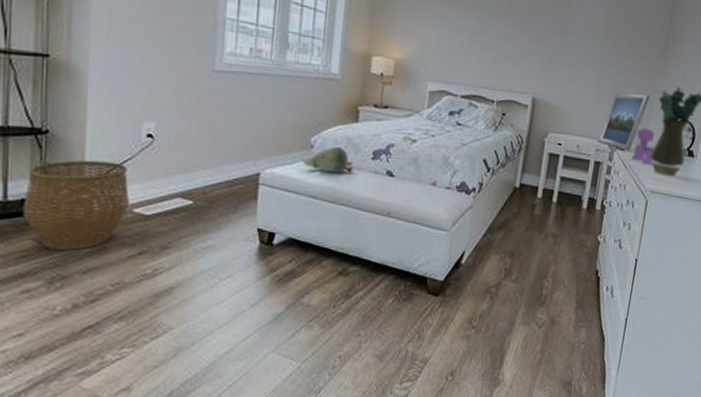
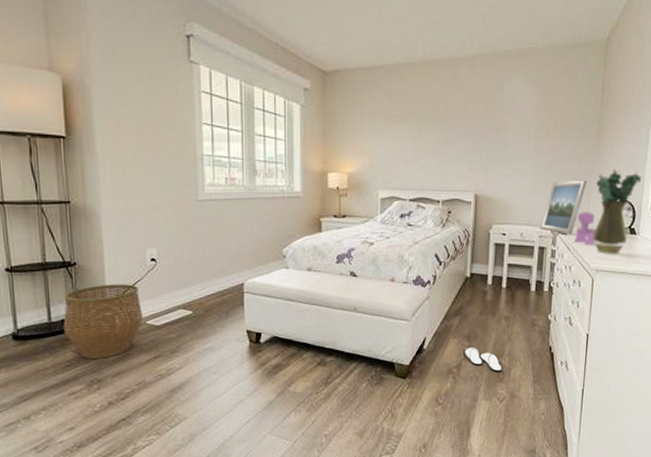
plush toy: present [298,146,354,175] -> none [274,254,322,278]
slippers: none [504,265,546,294] -> present [463,348,503,372]

